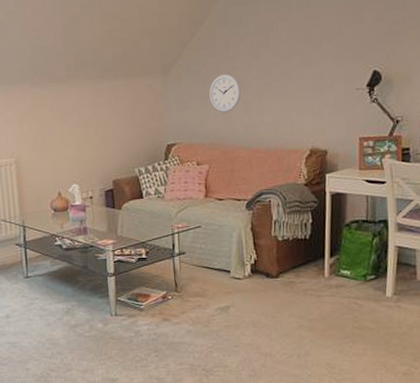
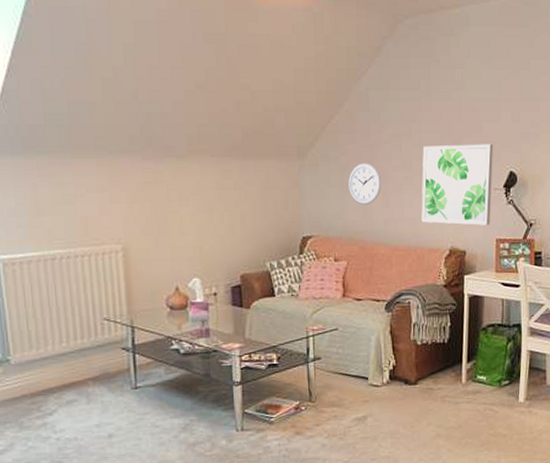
wall art: none [281,45,355,126] -> present [421,144,493,225]

